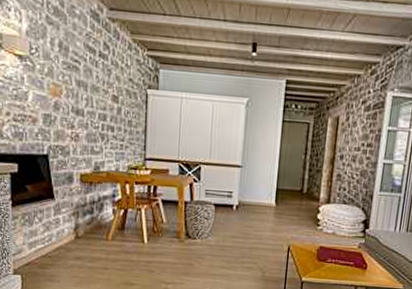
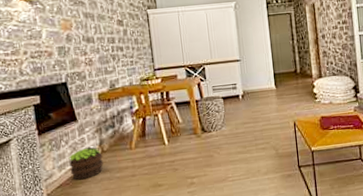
potted plant: none [39,229,76,262] -> present [67,147,104,180]

